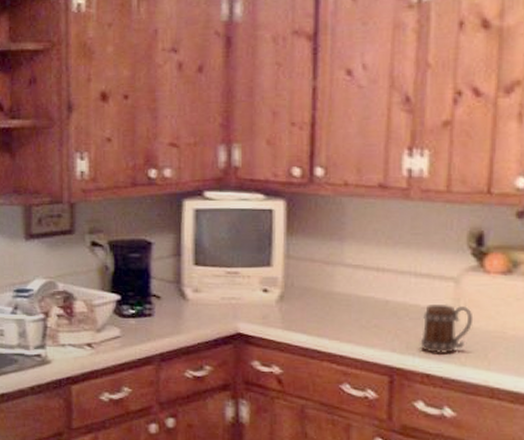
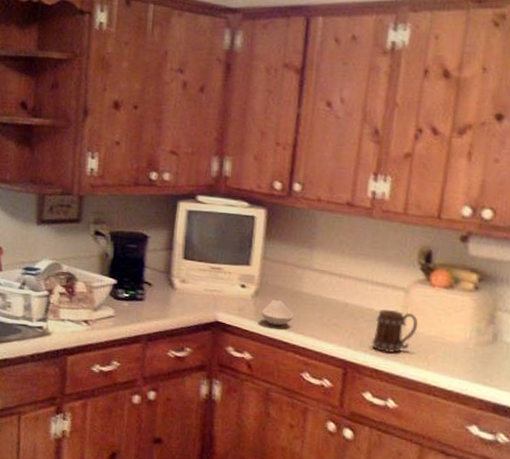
spoon rest: none [288,303,326,332] -> present [261,299,293,326]

